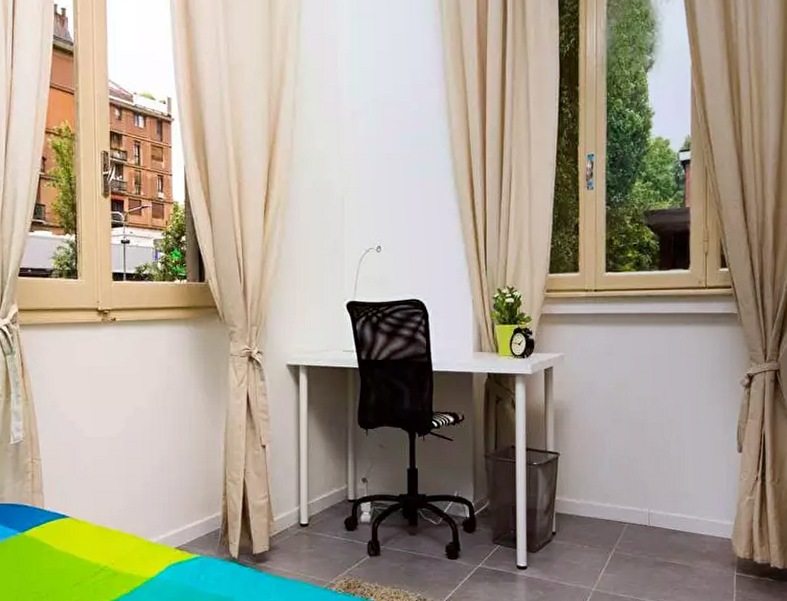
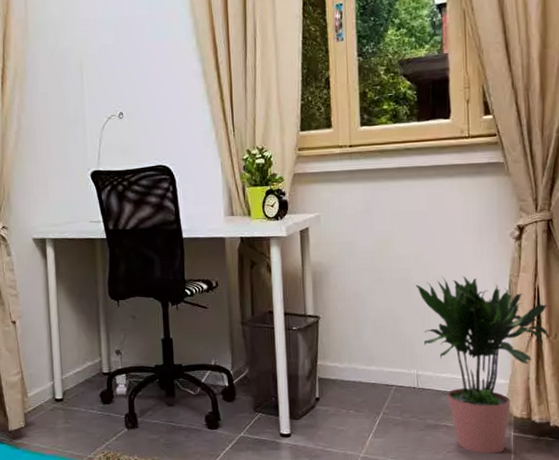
potted plant: none [651,420,775,592] -> present [416,276,550,454]

